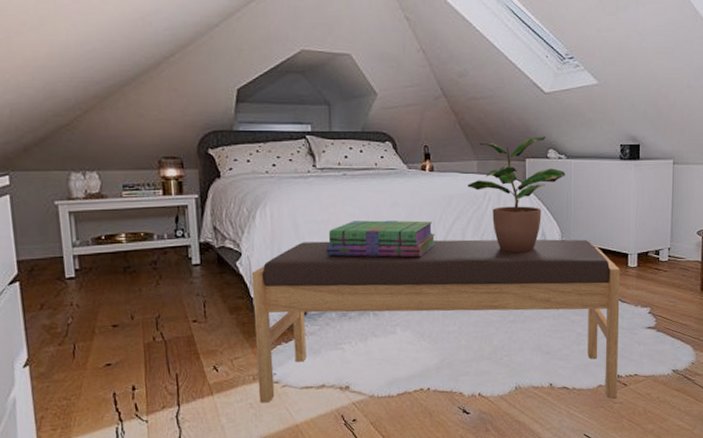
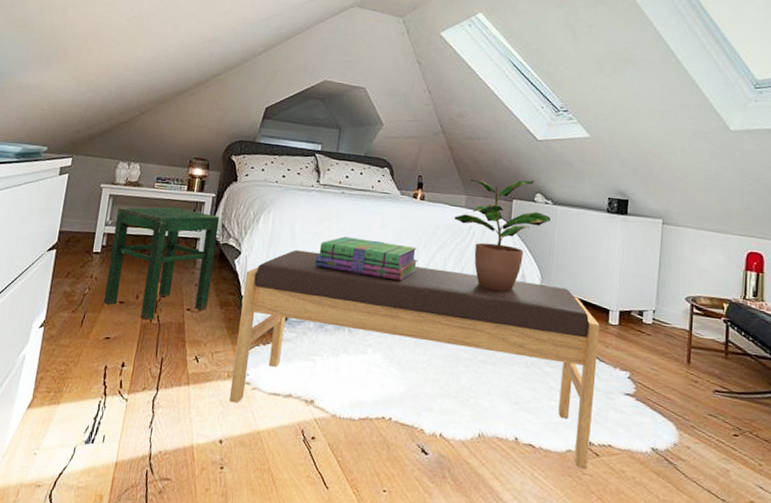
stool: none [83,215,216,340] -> present [103,207,220,320]

